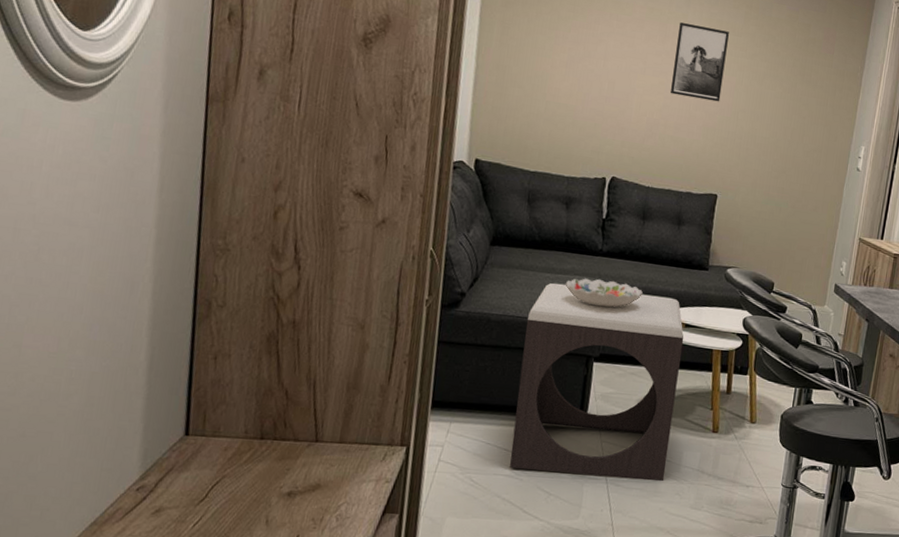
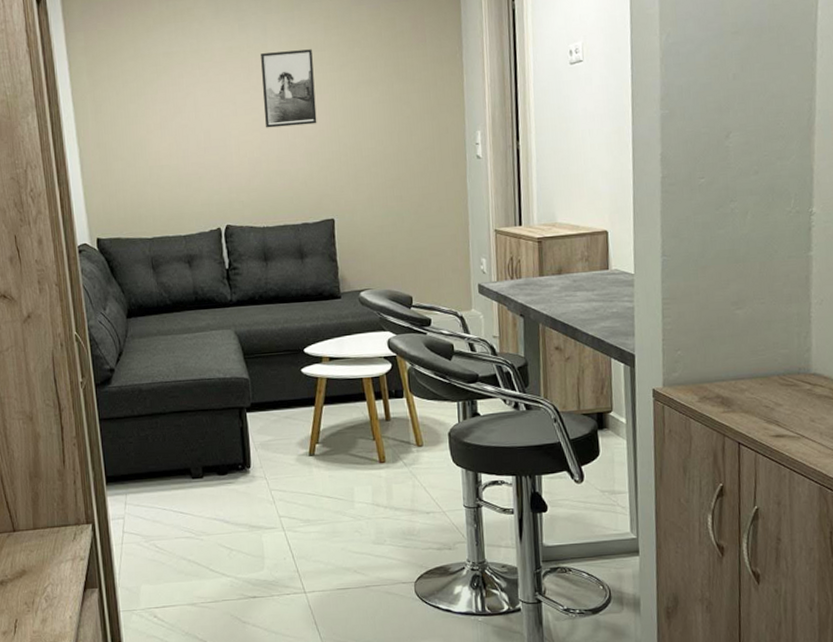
footstool: present [510,282,684,481] -> none [175,333,340,529]
decorative bowl: present [565,278,643,308] -> none [203,328,280,357]

